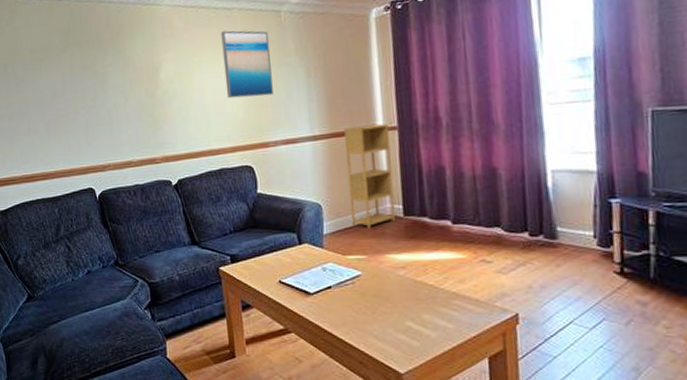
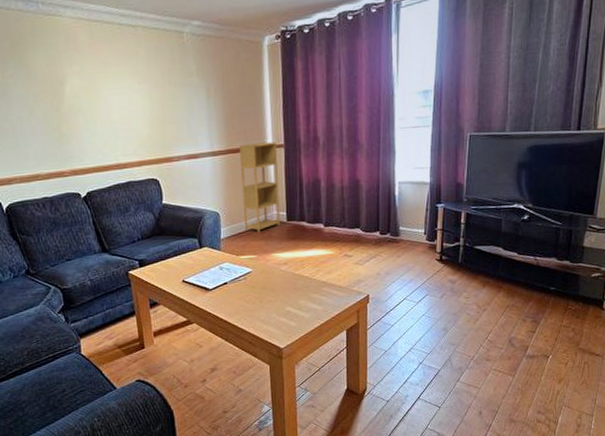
wall art: present [221,30,273,99] -> none [126,48,177,115]

